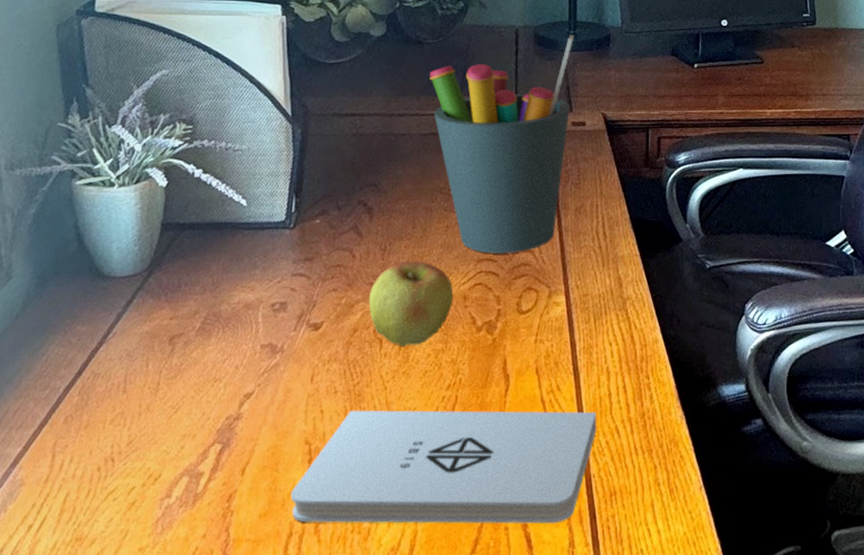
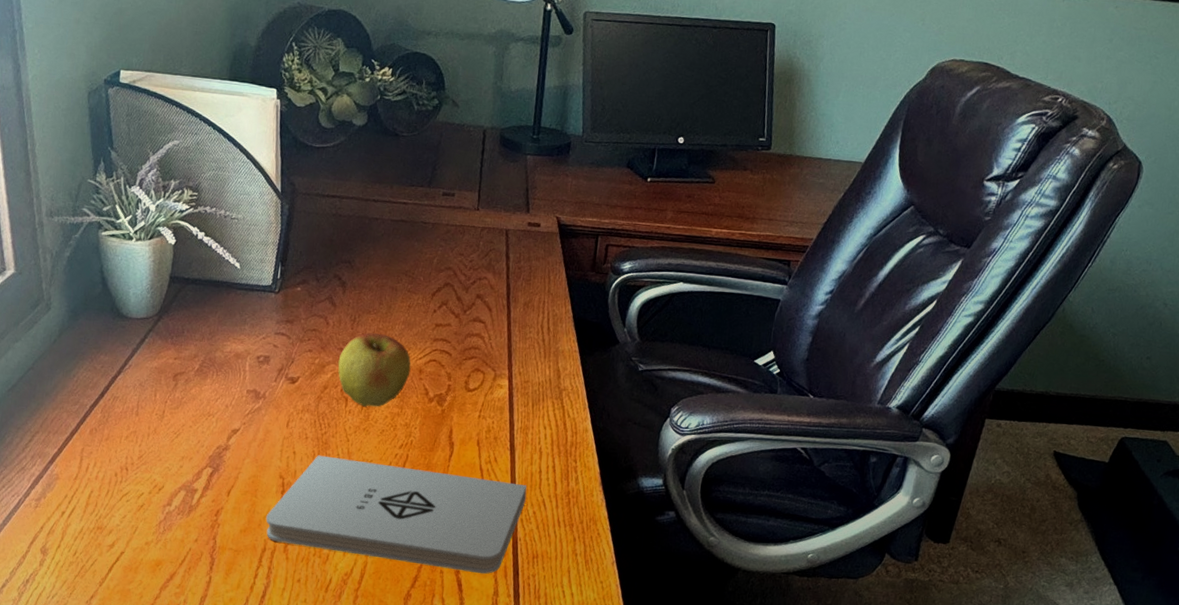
pen holder: present [430,34,575,253] -> none [403,139,538,337]

